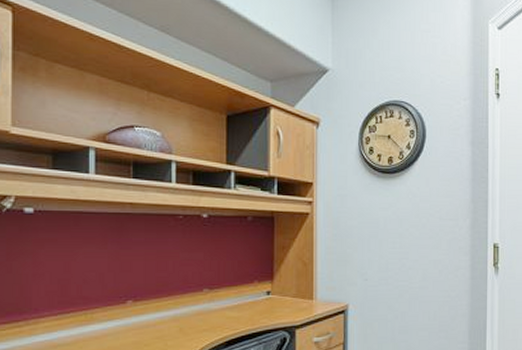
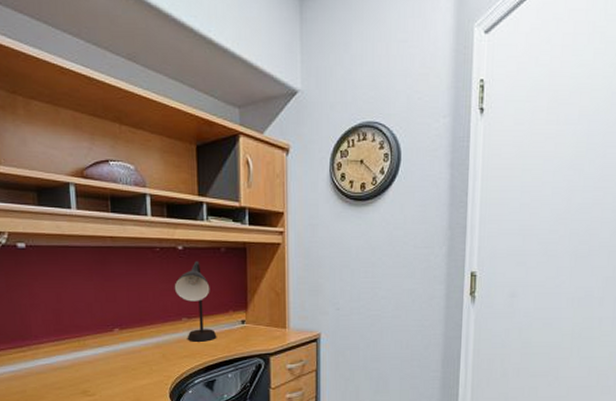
desk lamp: none [196,229,240,314] -> present [174,260,217,342]

